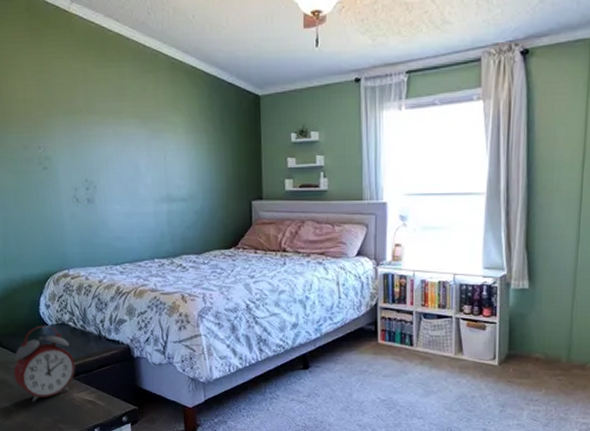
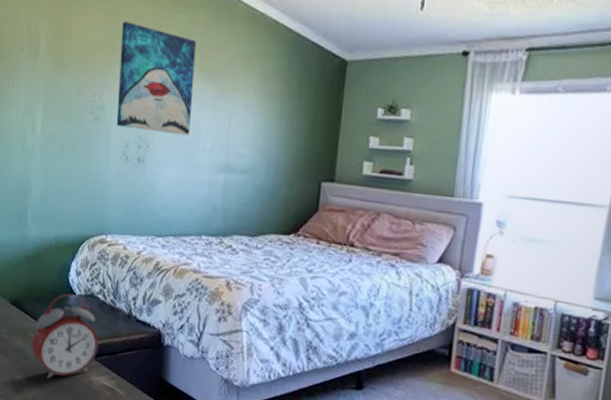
wall art: none [55,79,131,175] -> present [116,21,196,136]

